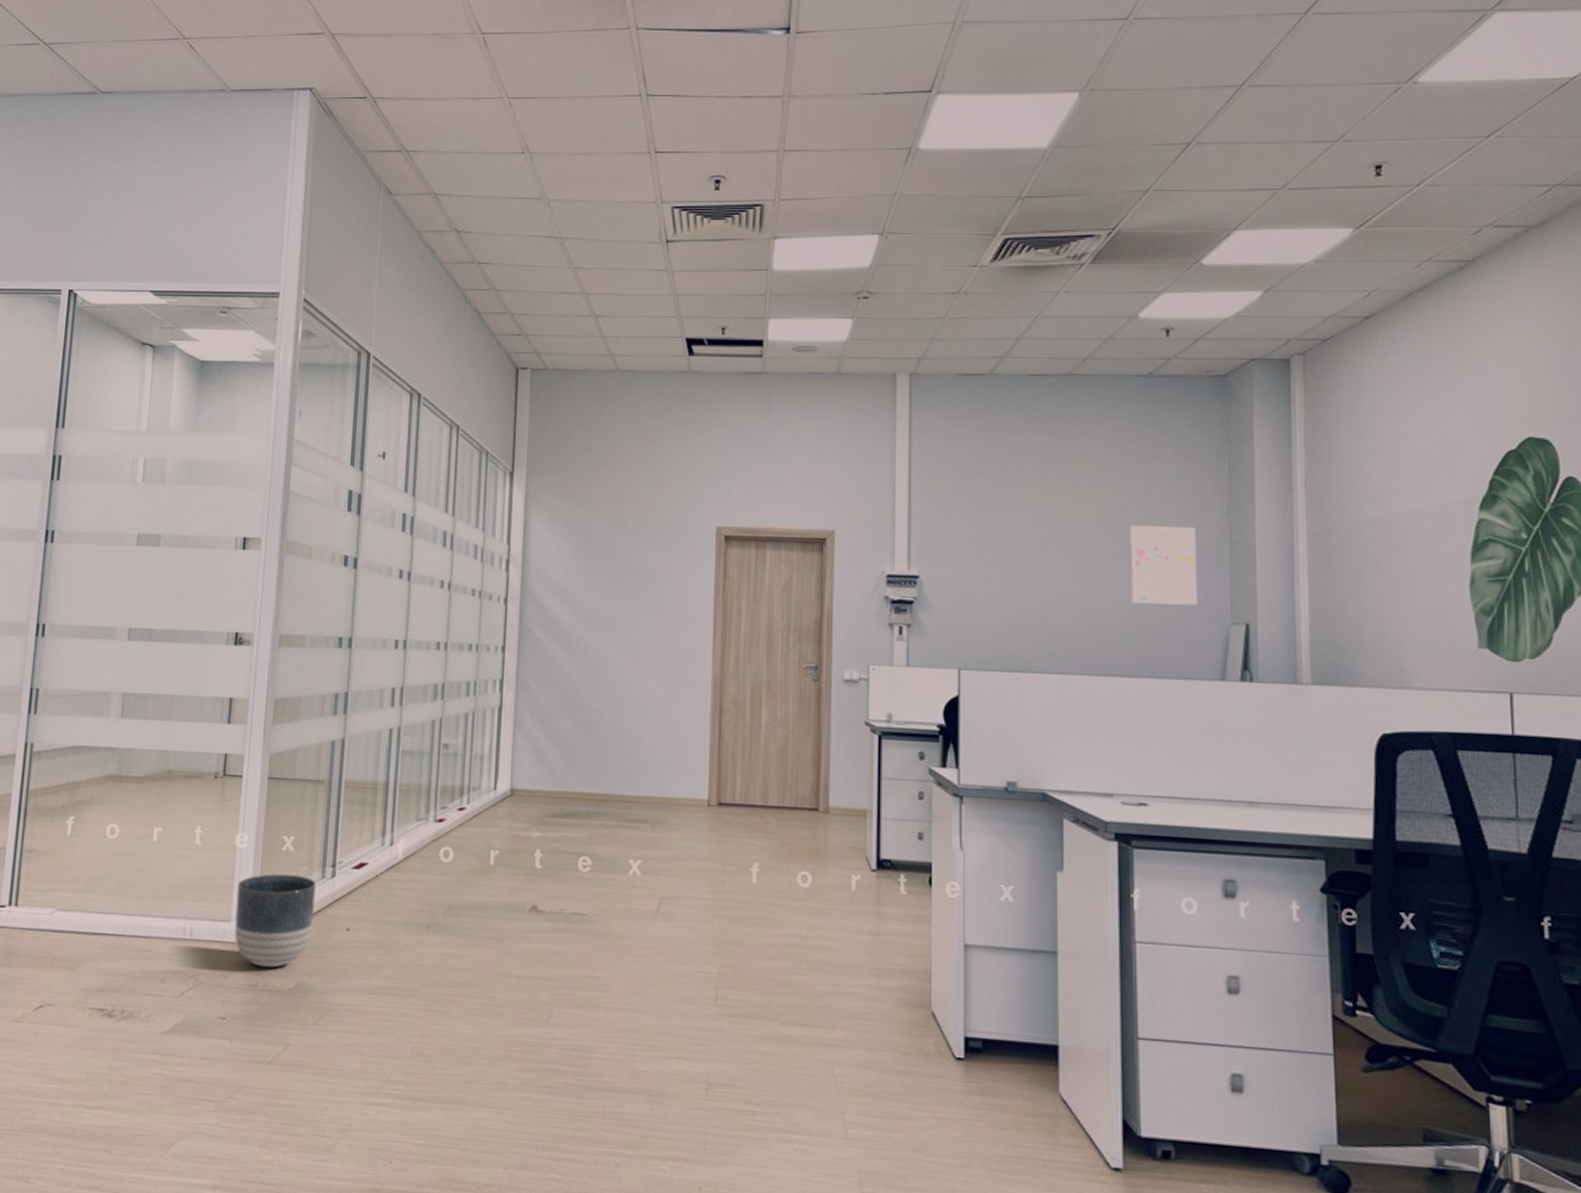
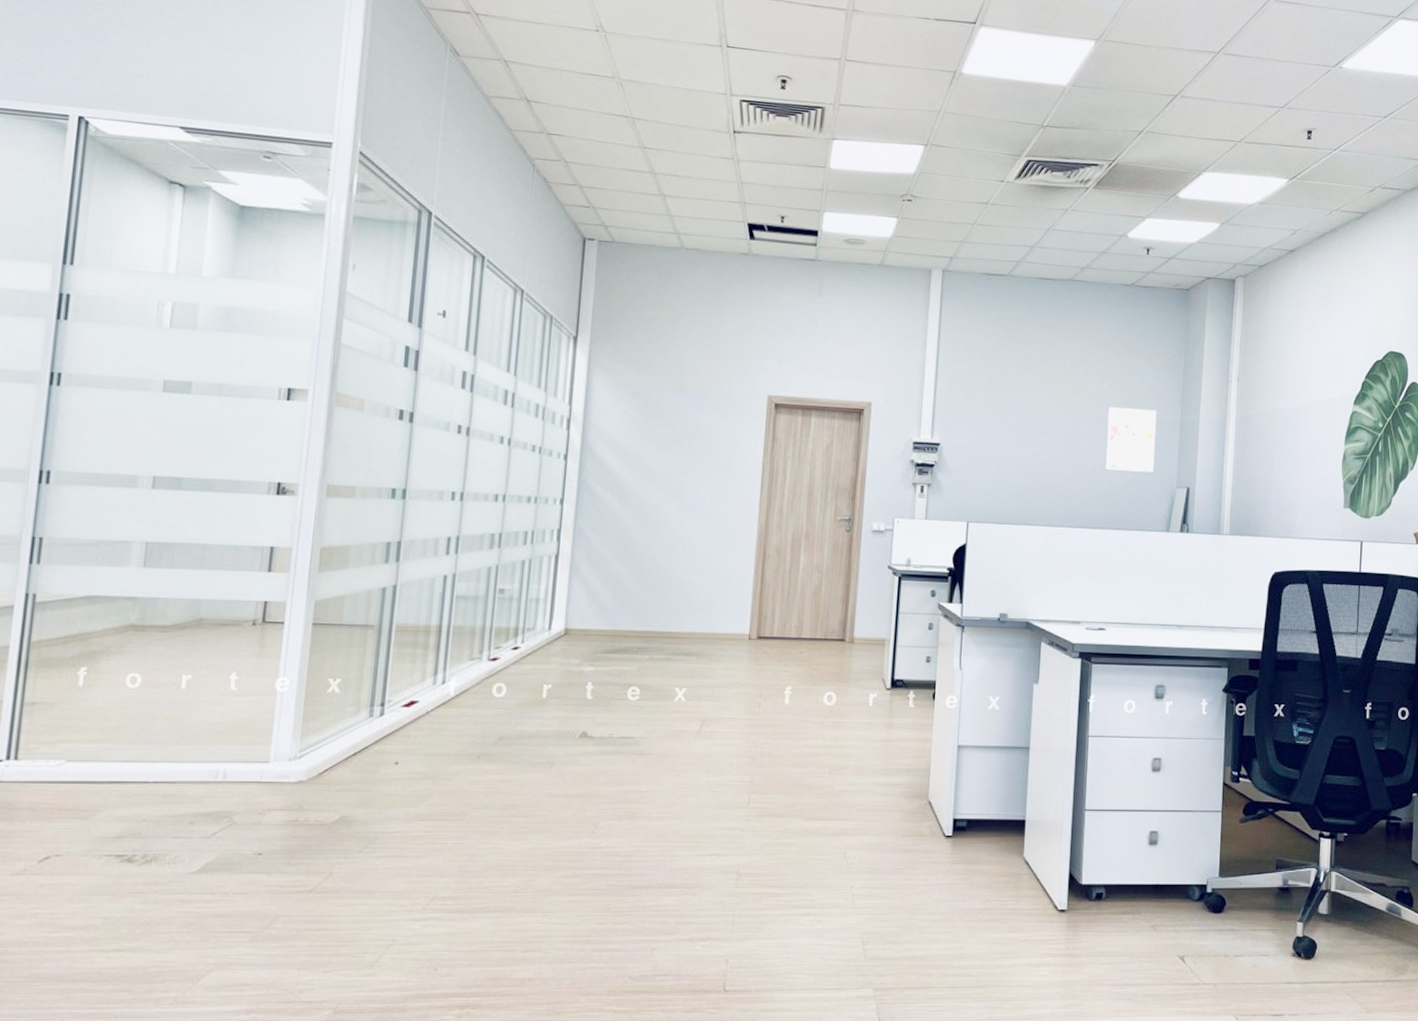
planter: present [234,874,317,968] -> none [273,714,364,804]

